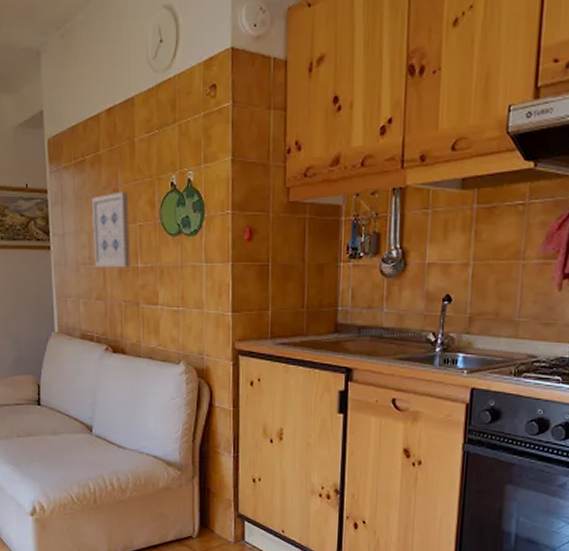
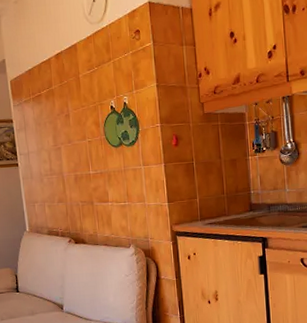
wall art: present [92,191,130,268] -> none [49,116,84,177]

